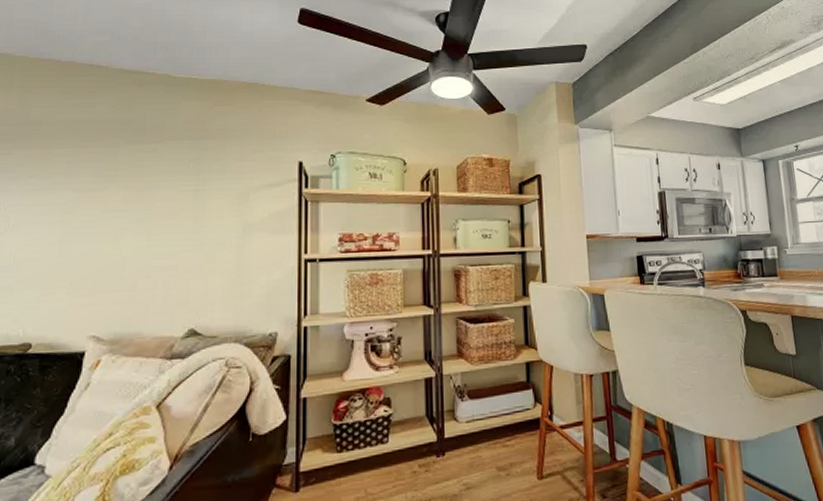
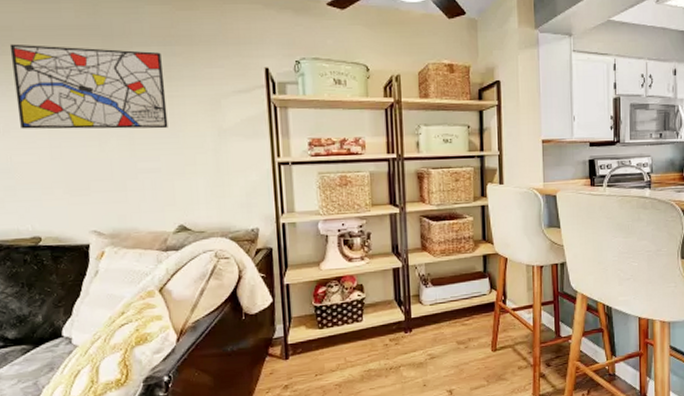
wall art: none [31,137,193,225] -> present [9,43,168,130]

